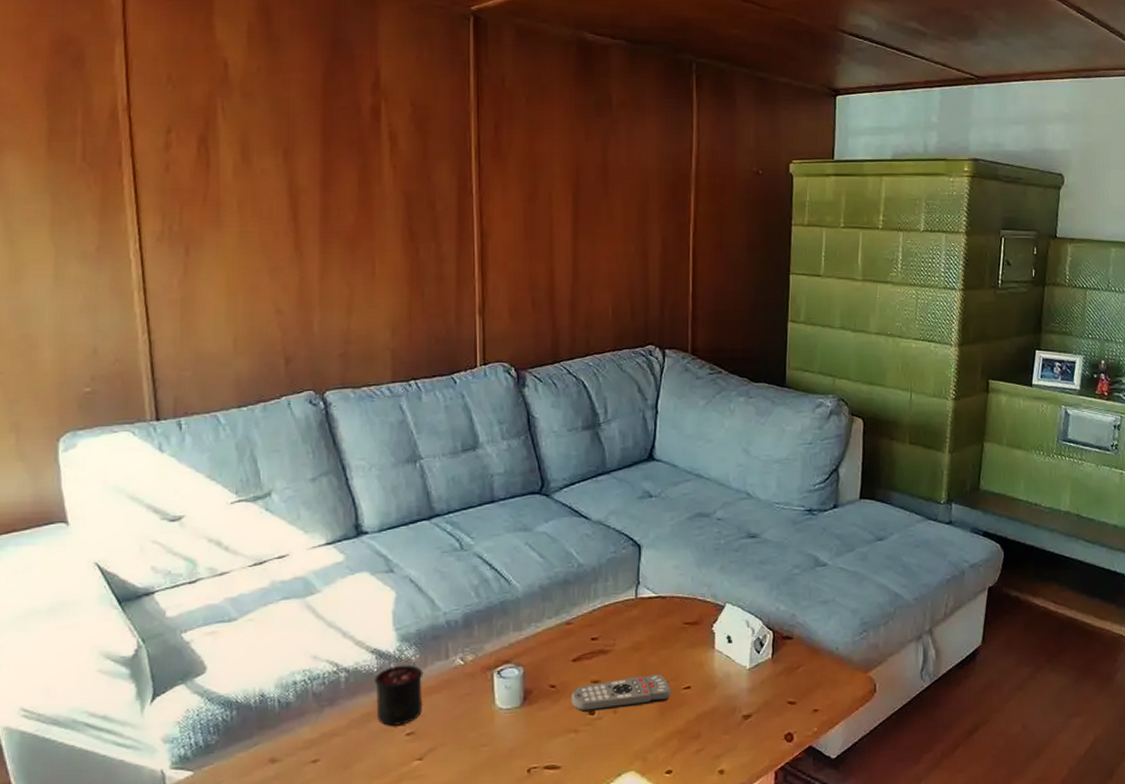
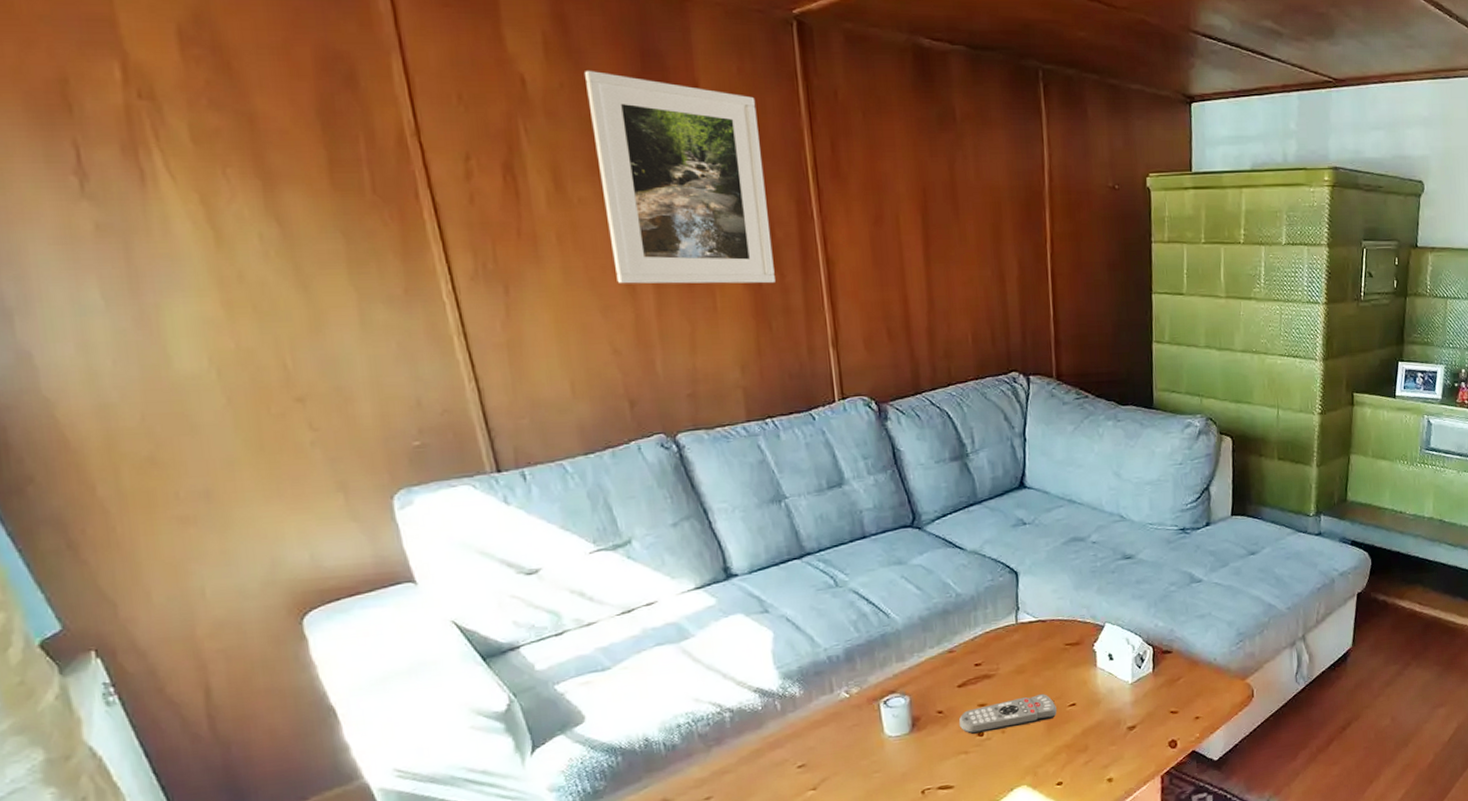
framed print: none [280,56,432,253] -> present [583,70,775,284]
candle: present [374,652,423,726] -> none [759,688,812,760]

